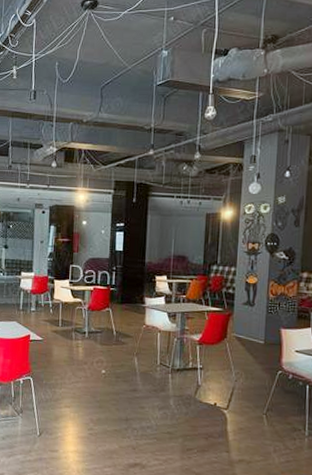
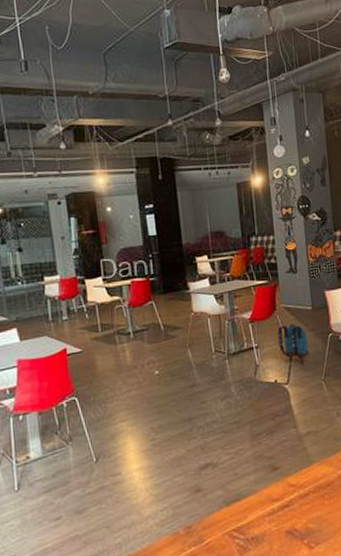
backpack: none [224,353,255,395] -> present [277,323,310,365]

